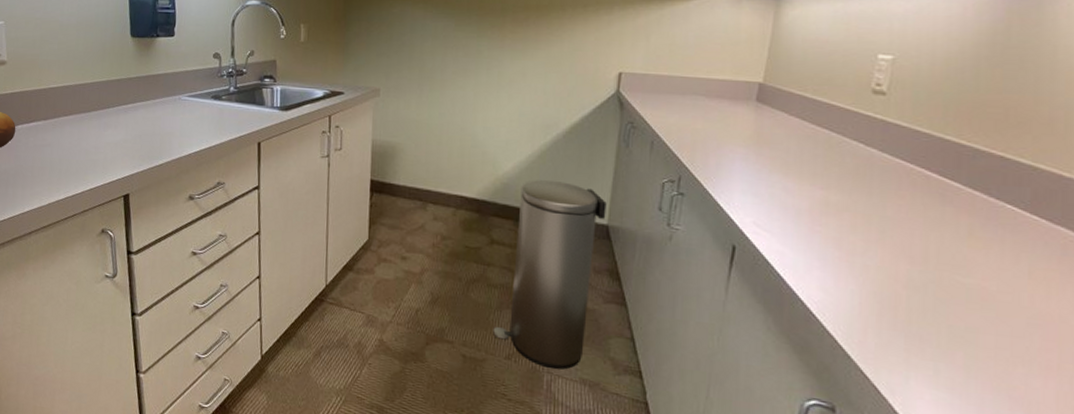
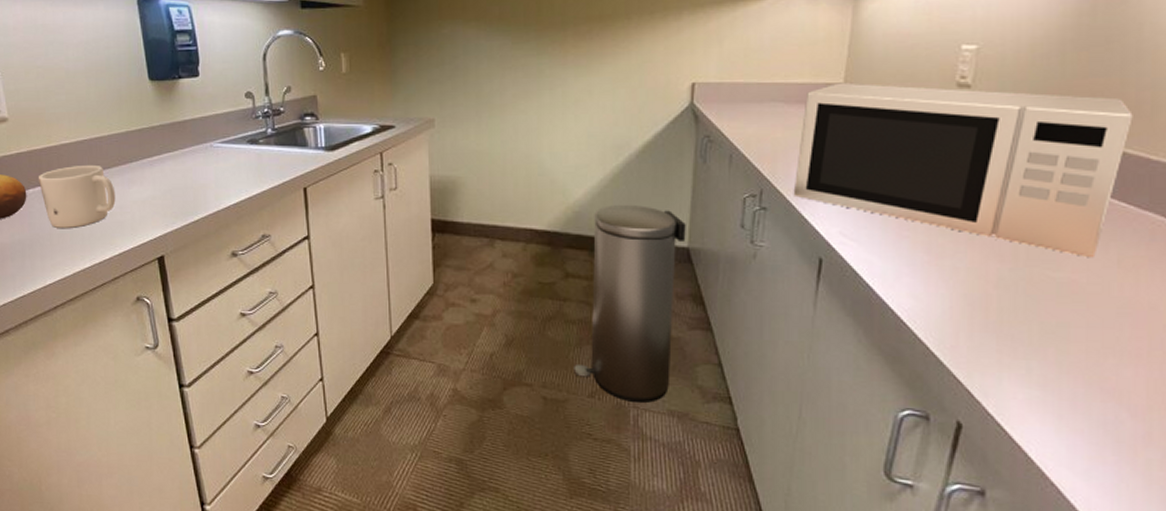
mug: none [26,107,92,163] -> present [38,164,116,229]
microwave: none [710,81,1046,268] -> present [793,82,1133,258]

